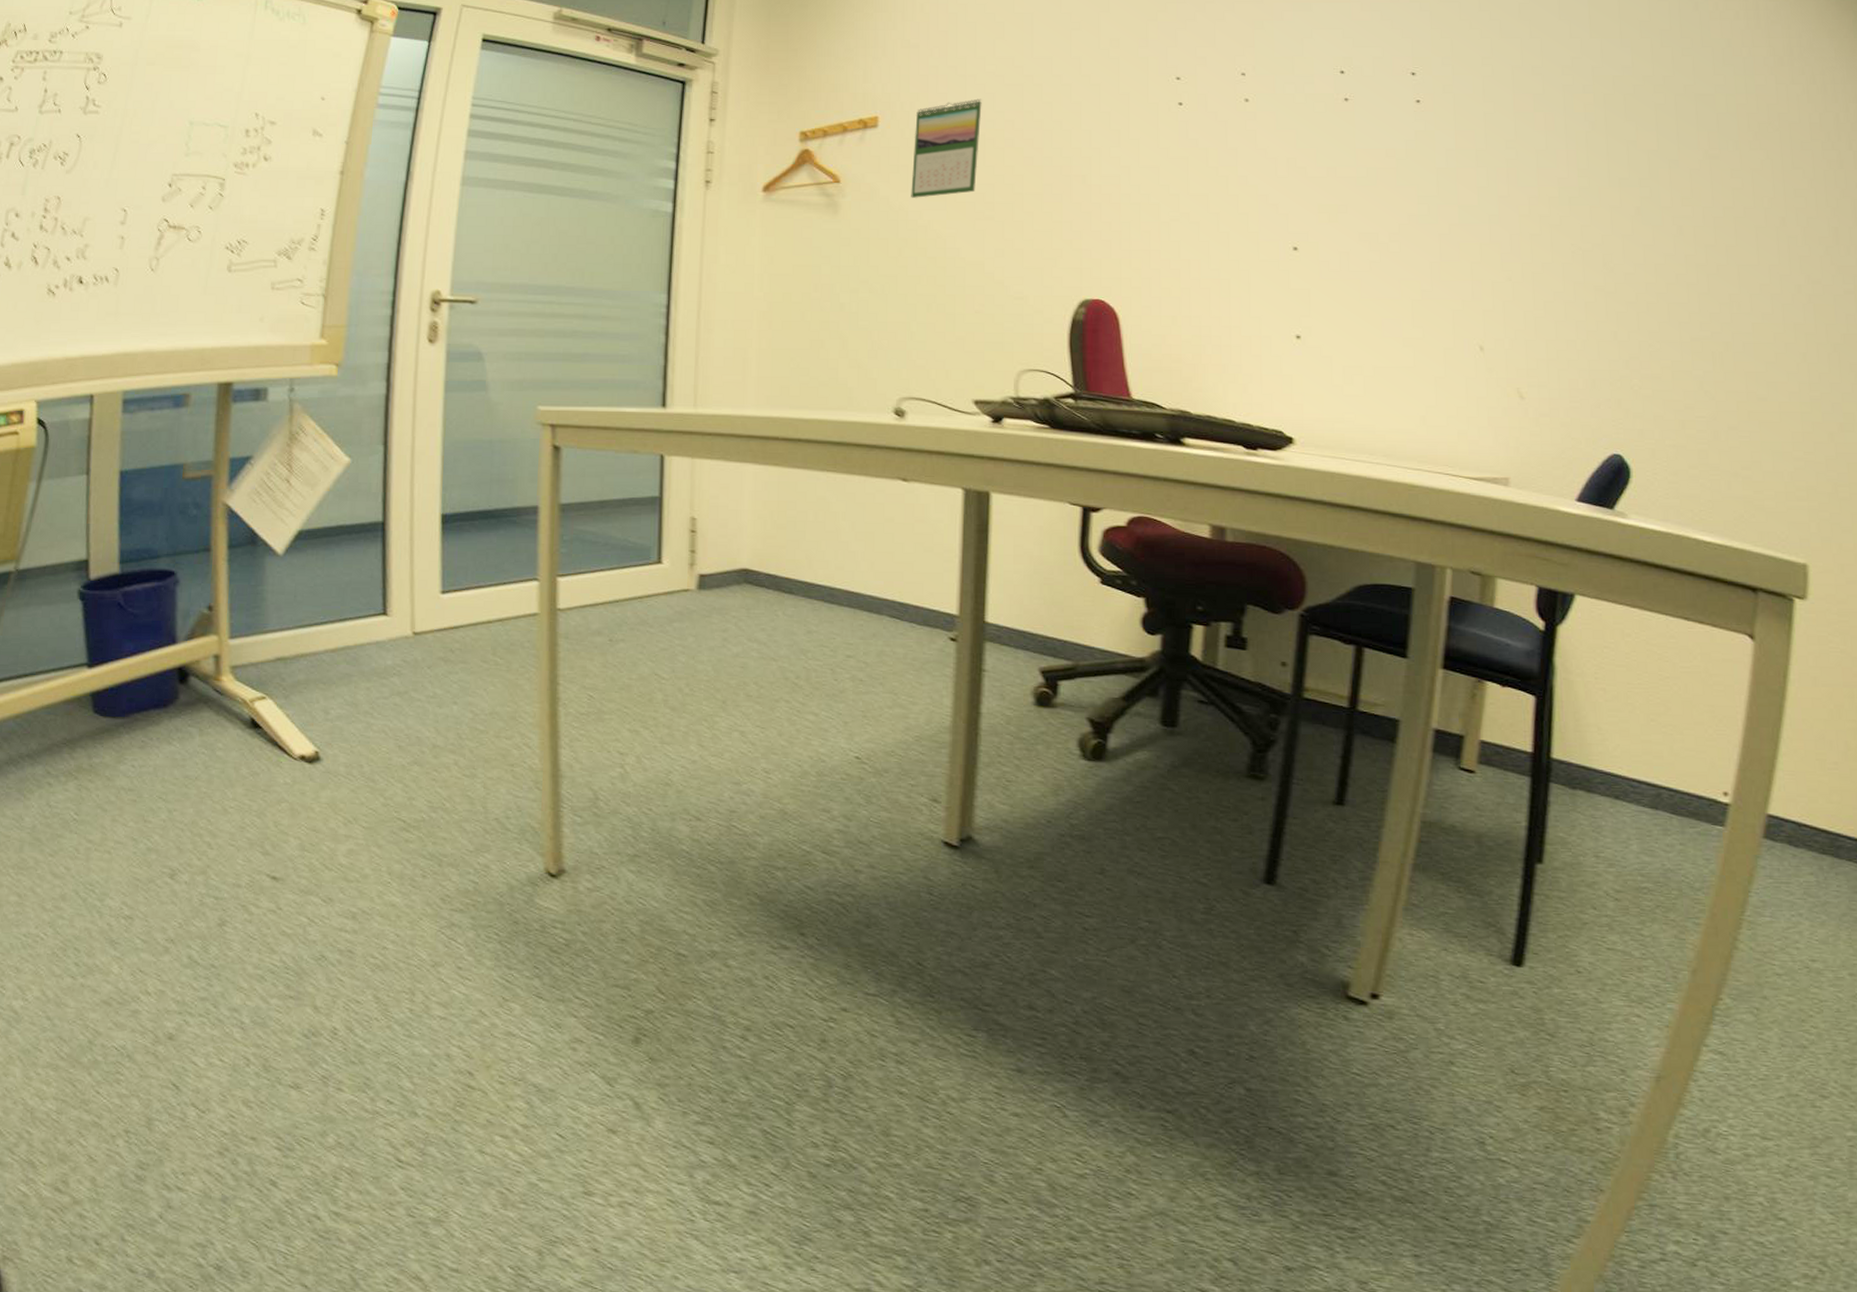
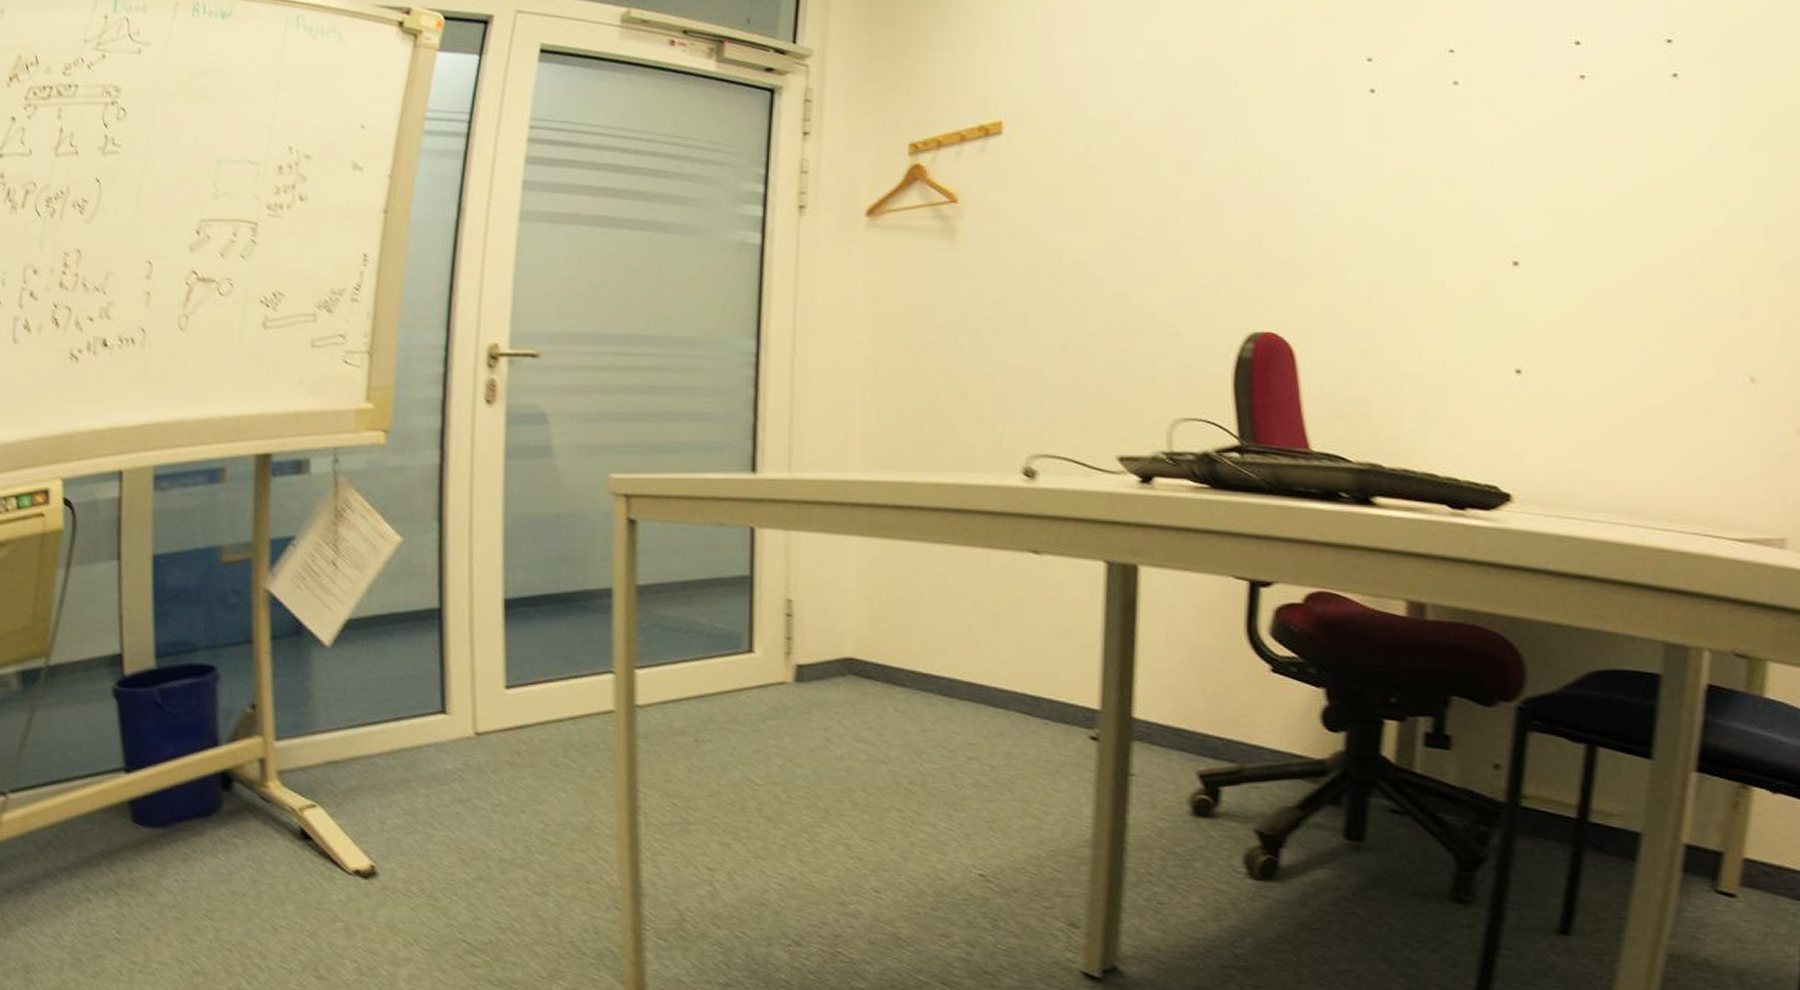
calendar: present [911,98,982,198] -> none [1042,95,1128,218]

